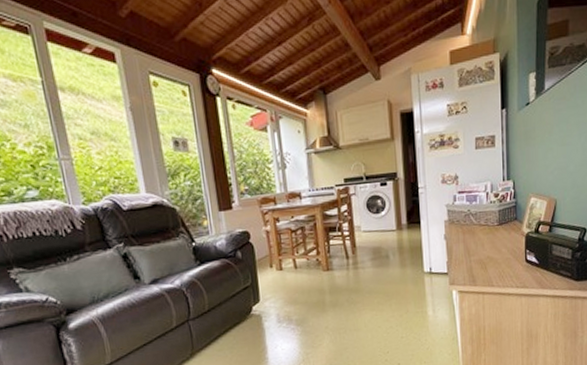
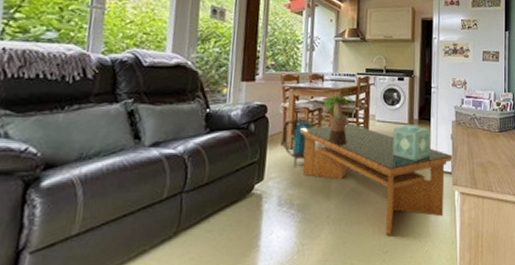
backpack: none [269,239,298,285] -> present [282,118,312,166]
coffee table: none [285,238,447,338] -> present [299,124,452,235]
potted plant: none [304,210,340,248] -> present [321,95,357,132]
decorative box: none [381,230,424,267] -> present [392,125,431,161]

